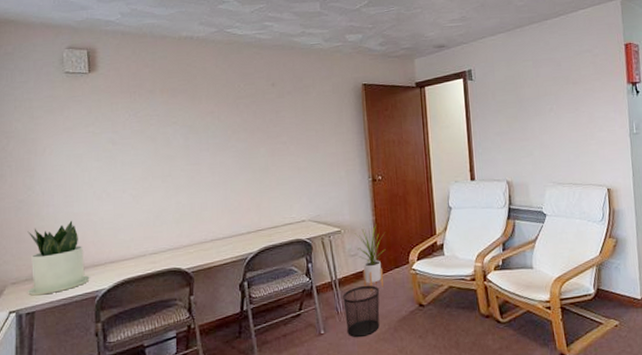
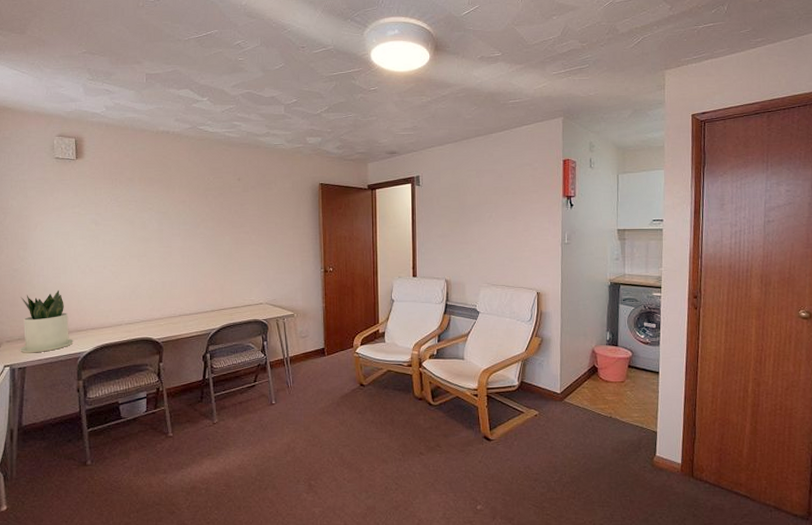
waste bin: present [343,285,380,337] -> none [293,364,326,409]
house plant: present [354,224,386,291] -> none [306,310,333,369]

